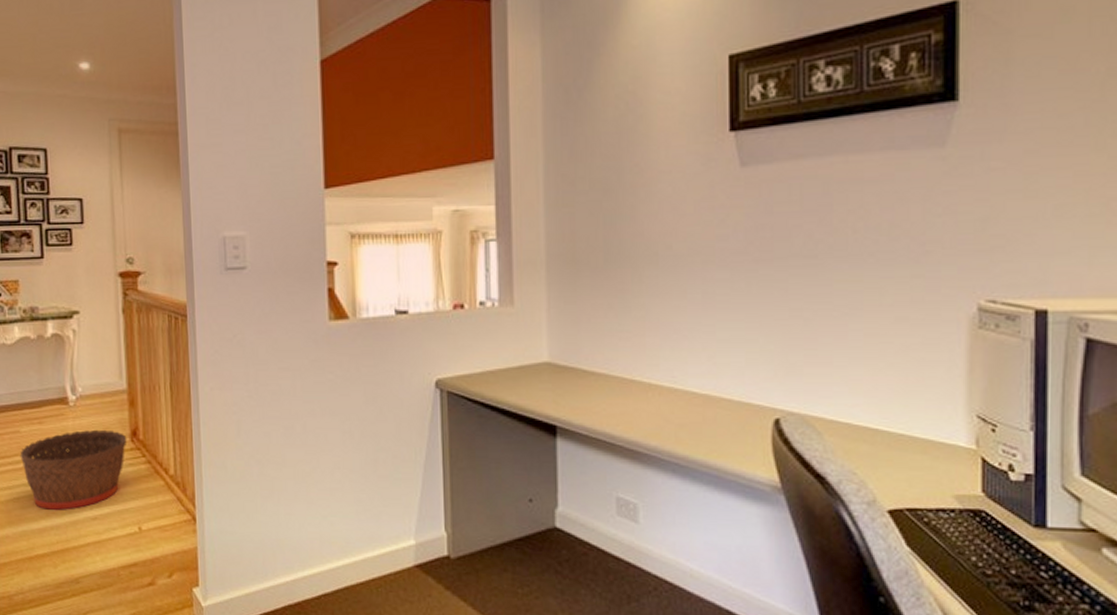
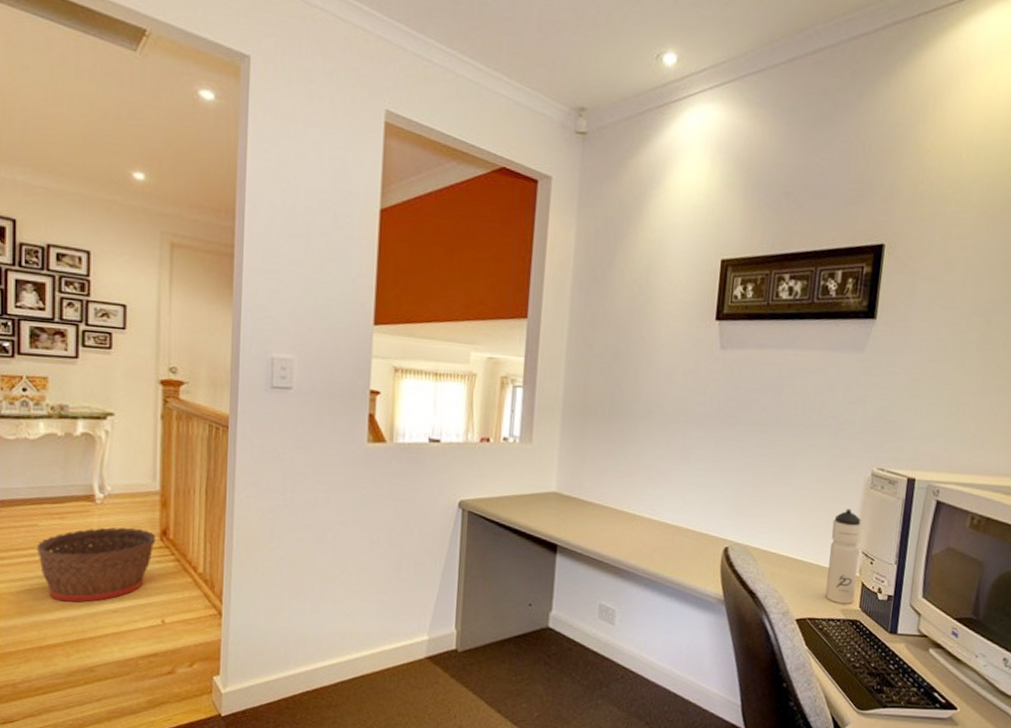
water bottle: none [927,358,973,488] -> present [825,508,862,604]

